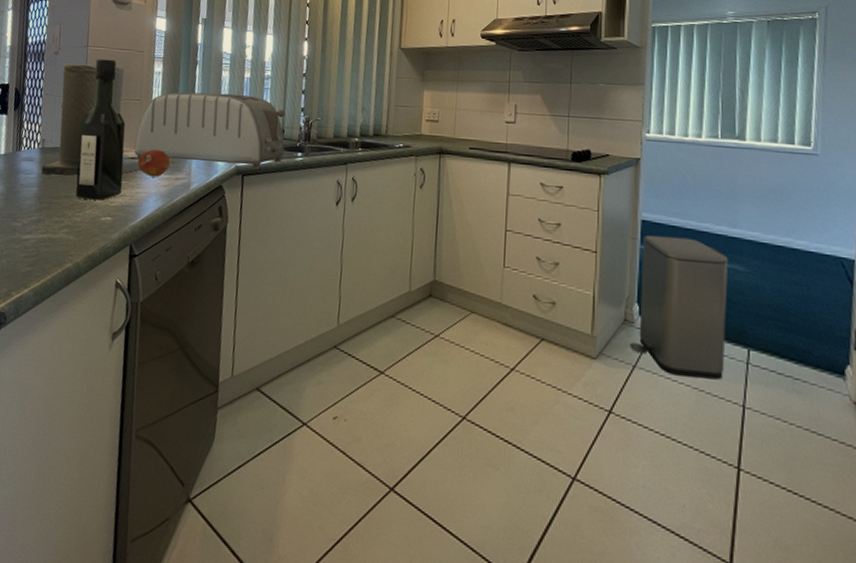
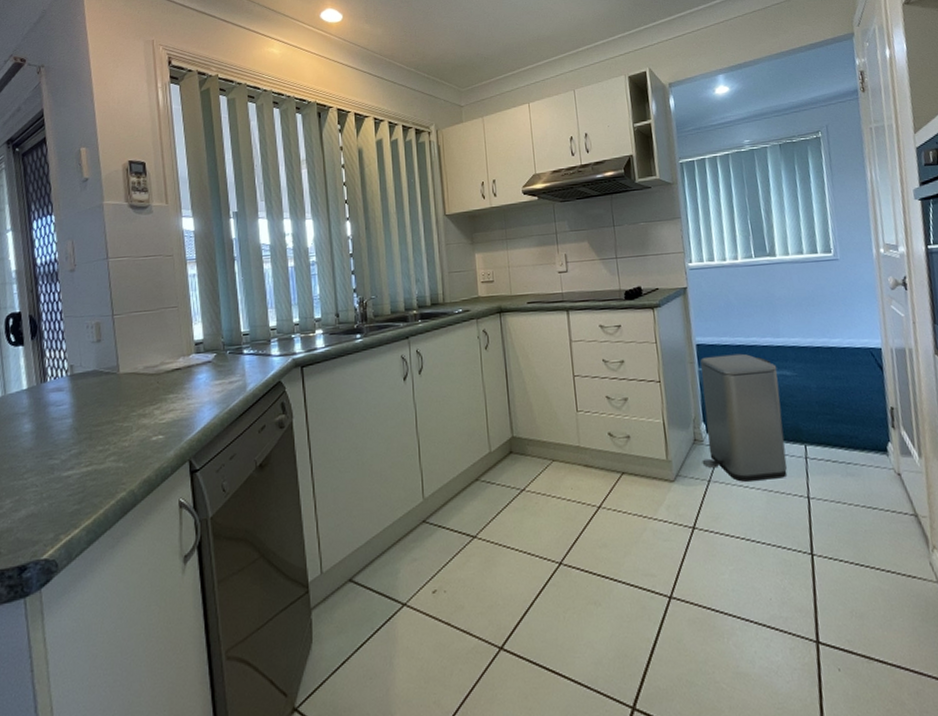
paper towel: present [41,63,141,176] -> none [74,276,189,404]
bottle: present [75,59,126,200] -> none [111,268,171,422]
toaster: present [134,92,285,170] -> none [178,284,343,371]
fruit: present [137,149,171,177] -> none [184,355,221,385]

